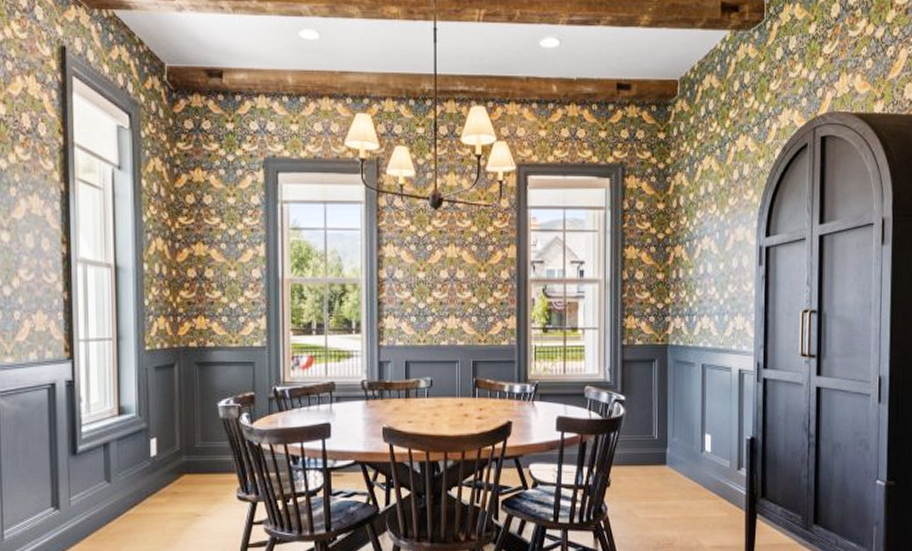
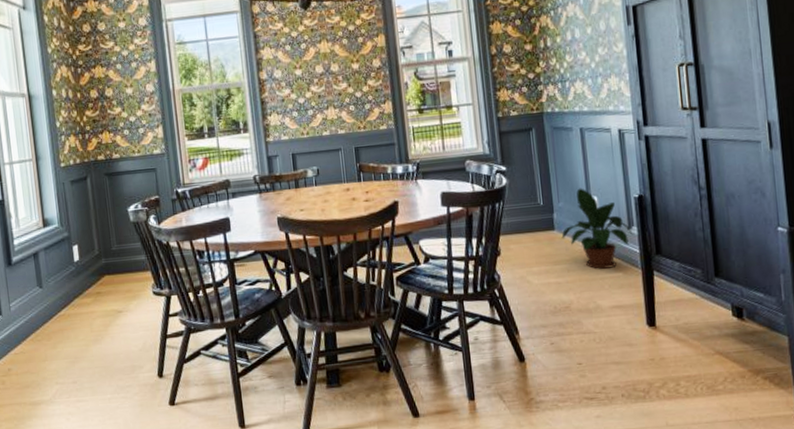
potted plant: none [672,425,742,508] -> present [561,188,633,269]

